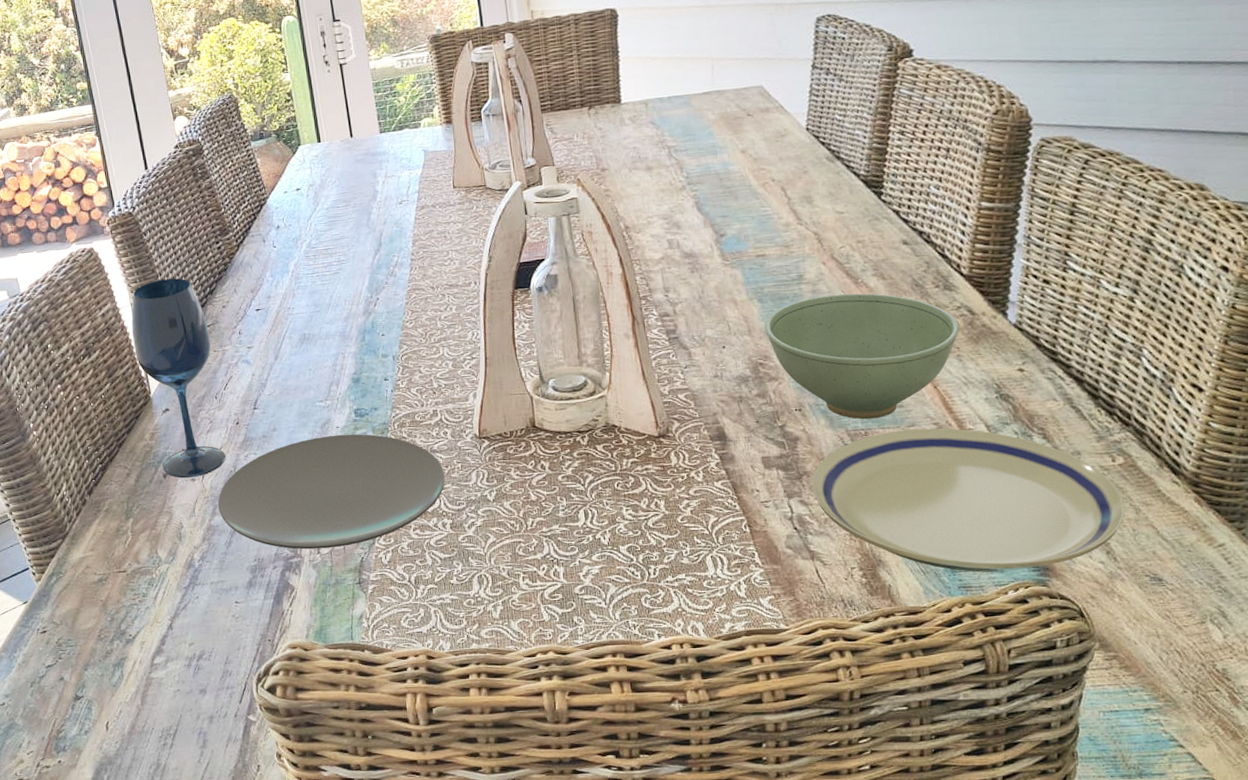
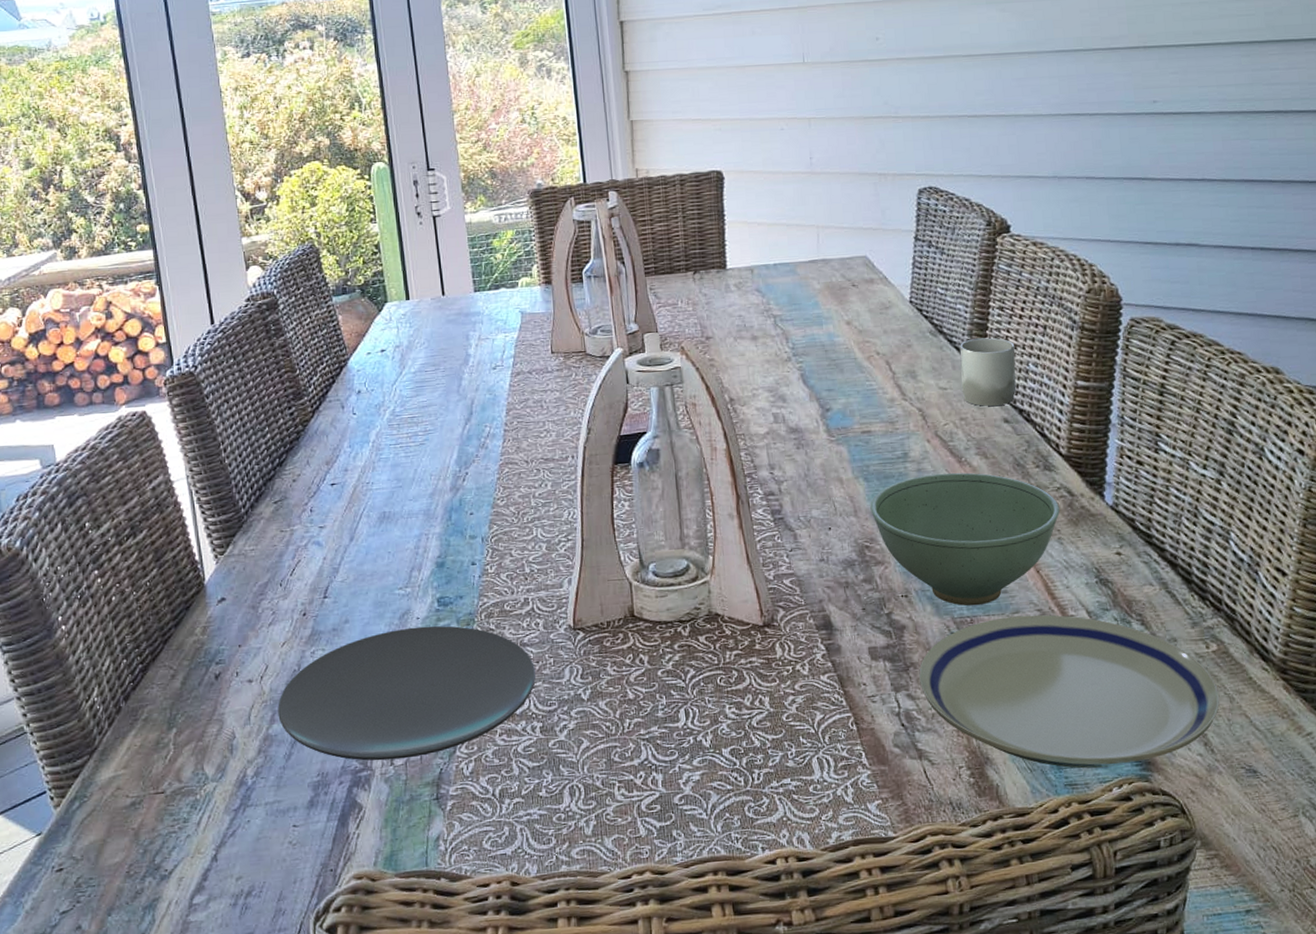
wineglass: present [131,278,226,478] -> none [186,447,289,680]
cup: none [857,162,917,229] -> present [959,337,1017,407]

